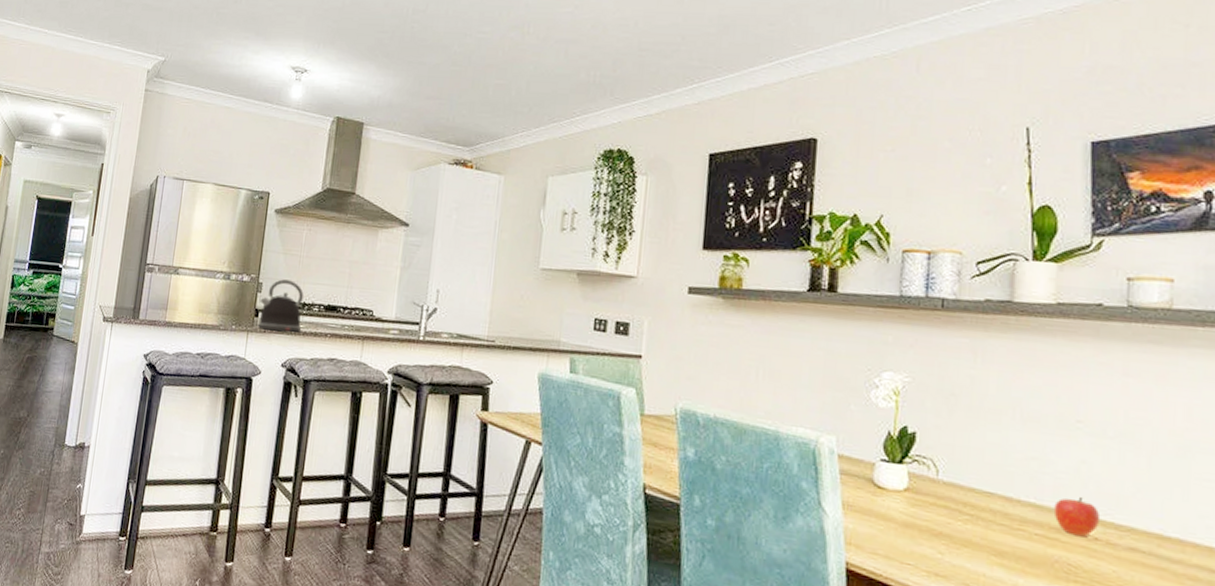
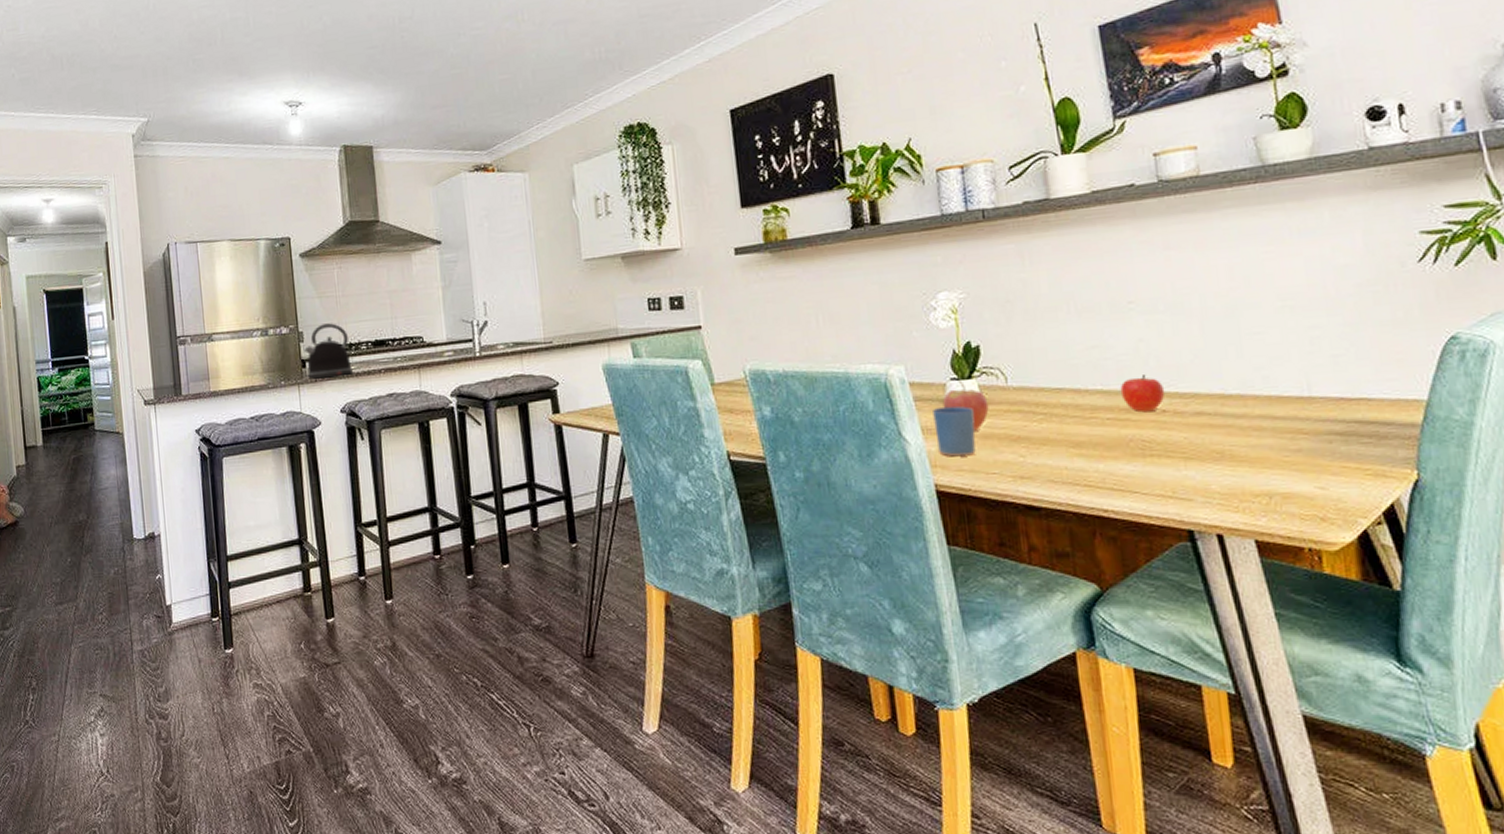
mug: none [855,485,898,542] -> present [933,406,976,457]
fruit: none [868,463,915,517] -> present [942,380,989,431]

